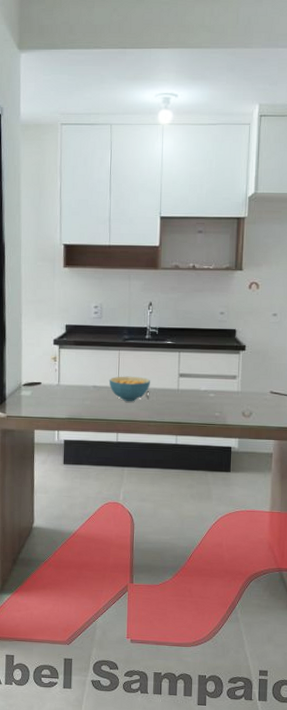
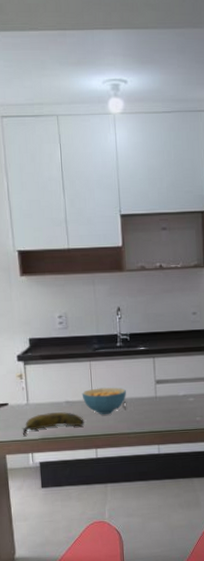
banana: none [51,395,109,414] -> present [22,412,85,436]

